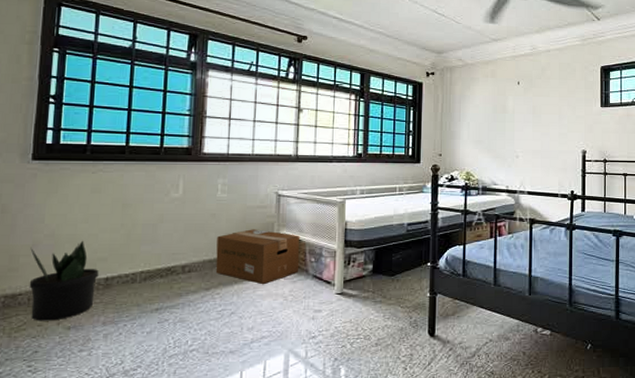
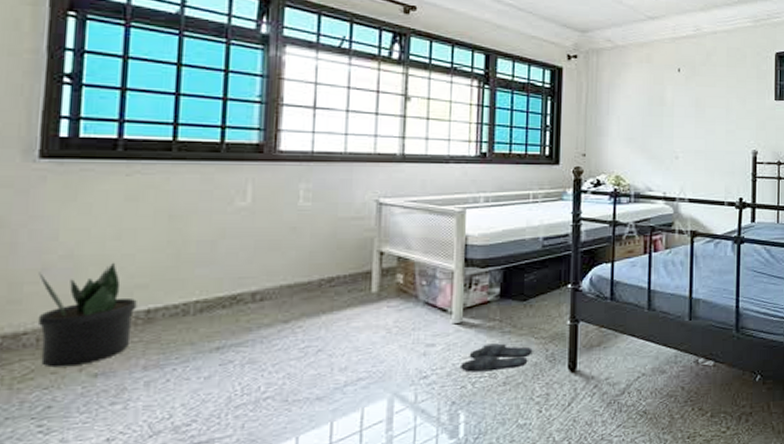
box: present [215,229,300,284] -> none [297,246,407,314]
slippers: none [342,311,399,334] -> present [461,343,533,372]

